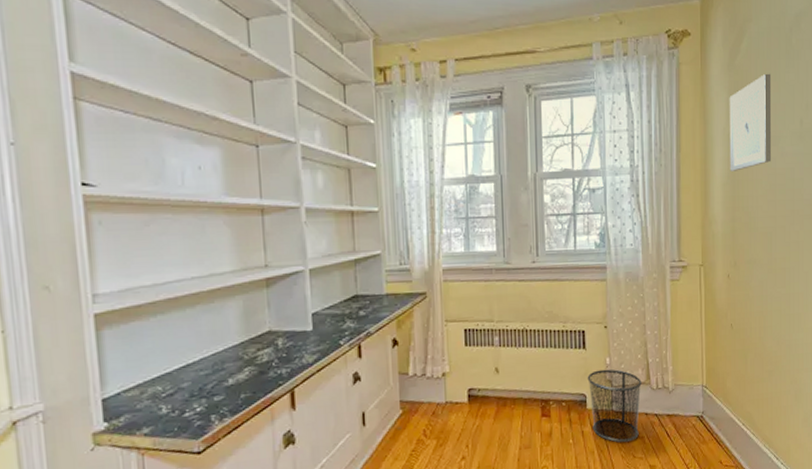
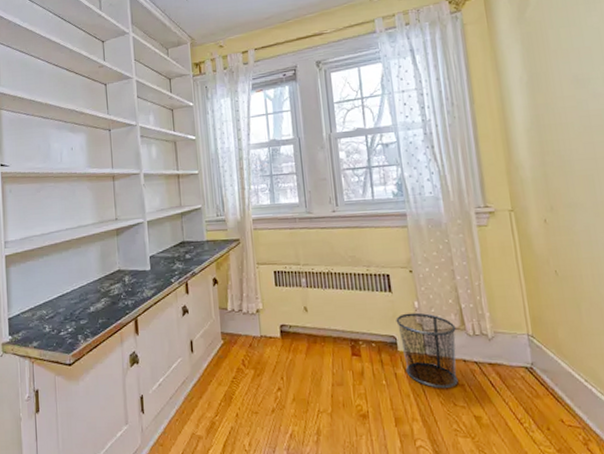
wall art: present [729,73,772,171] -> none [523,20,583,117]

